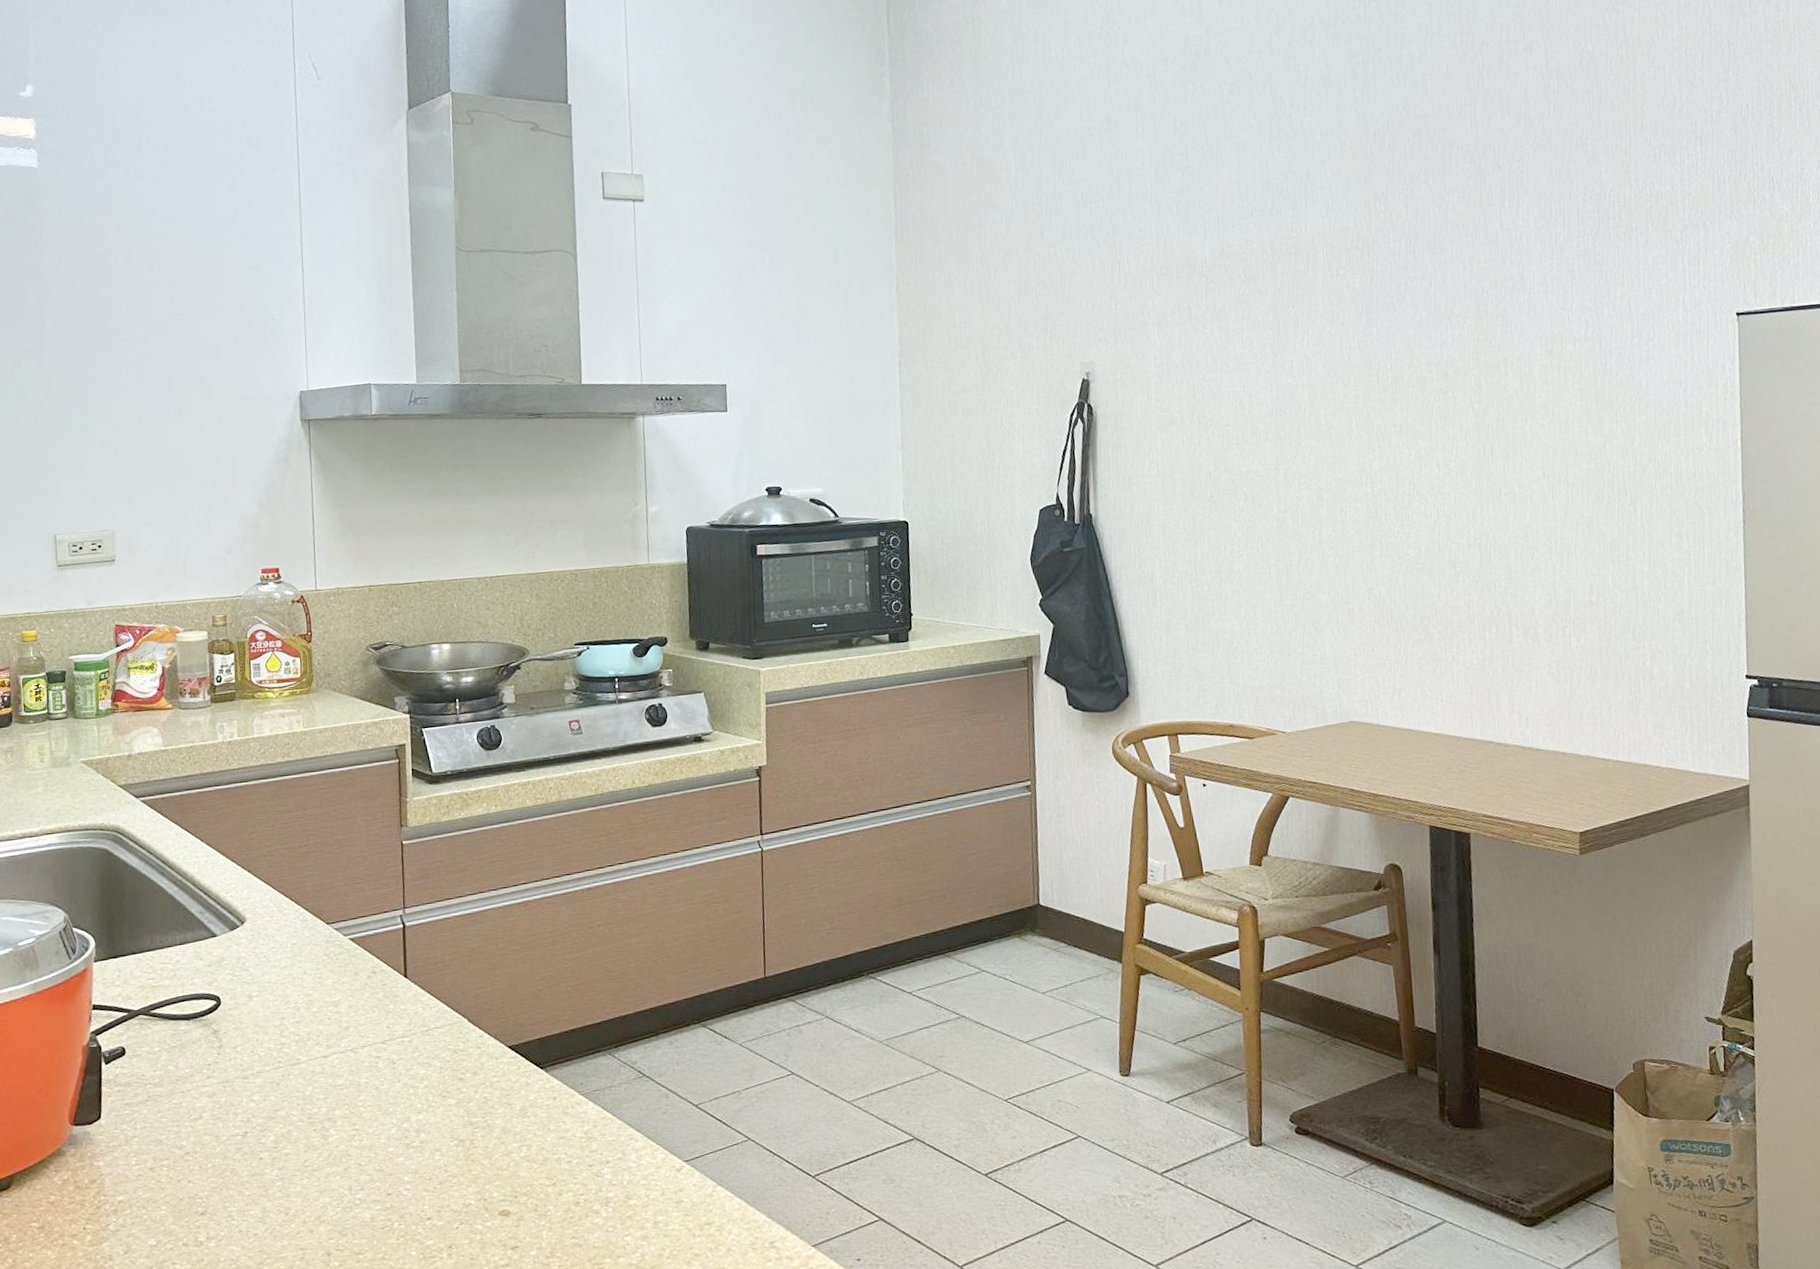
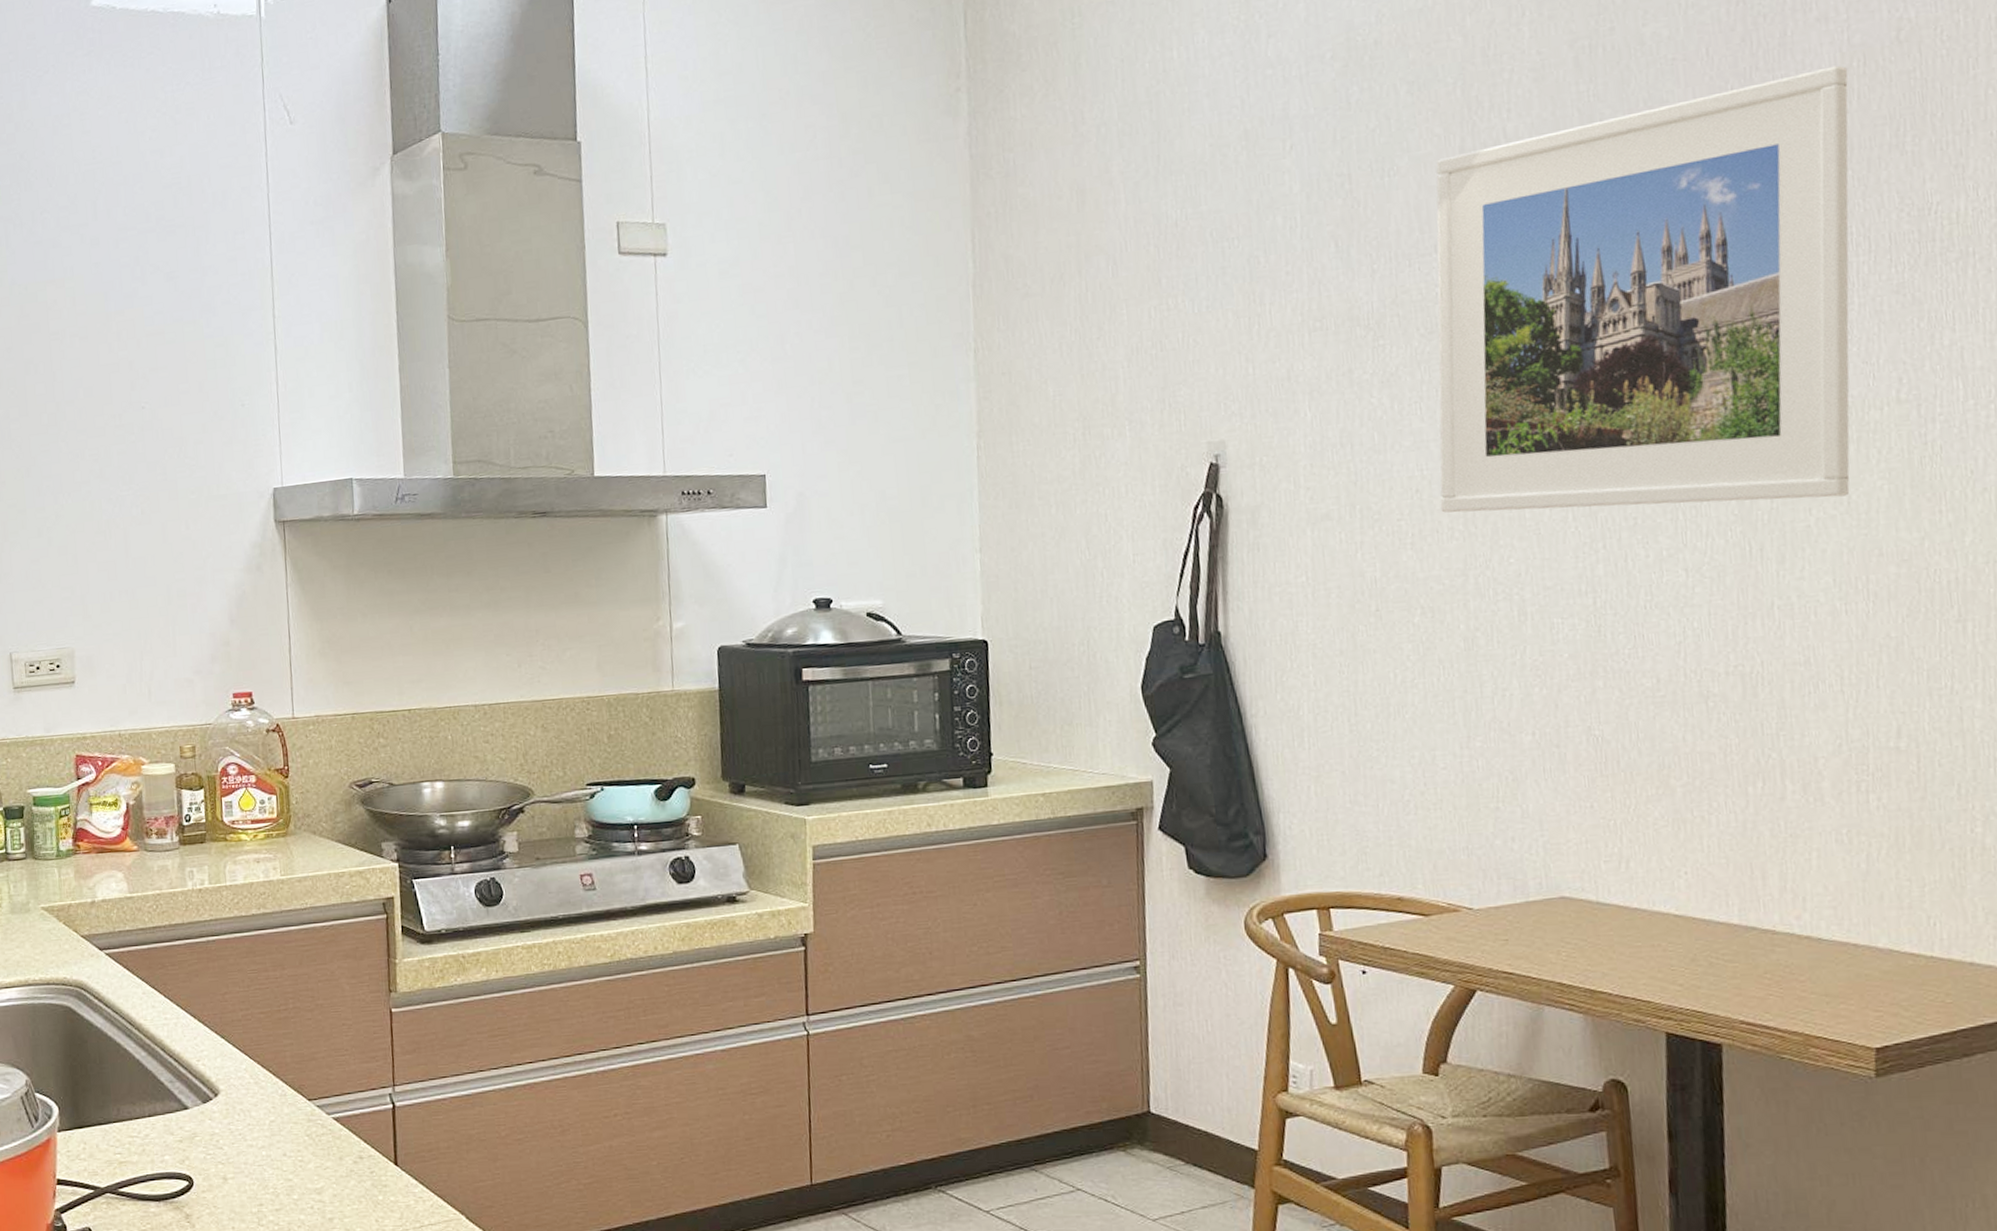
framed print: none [1251,84,1554,420] -> present [1436,65,1850,513]

